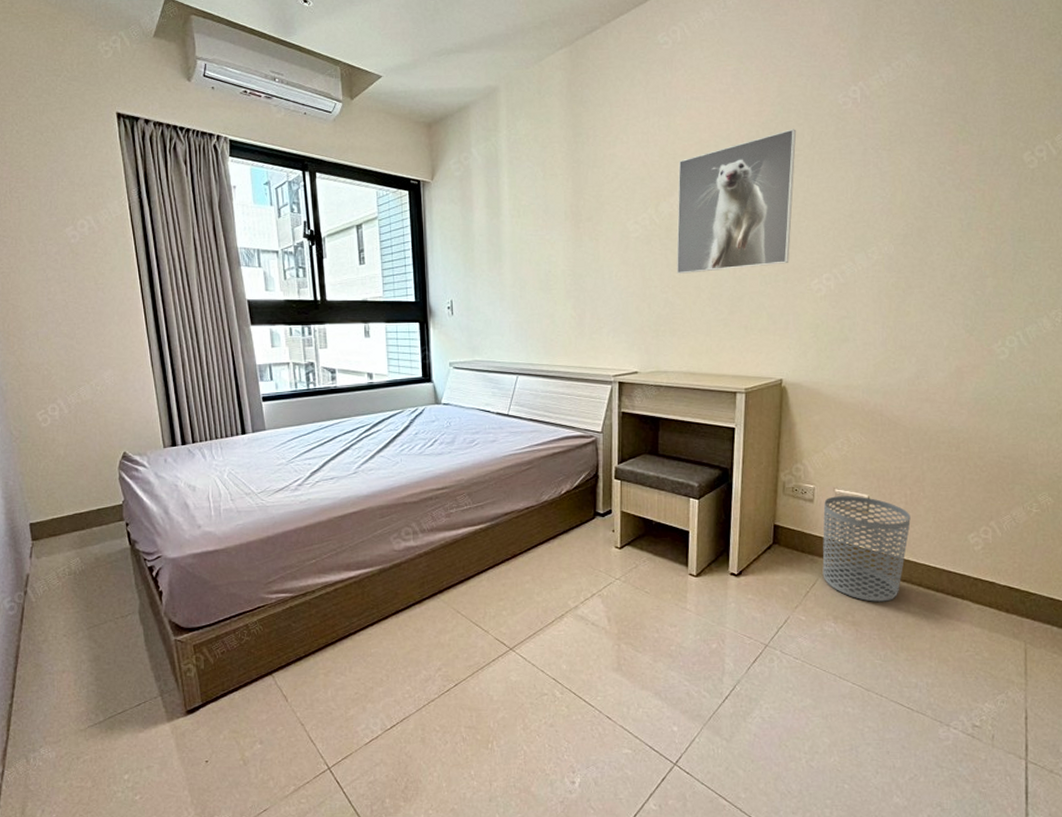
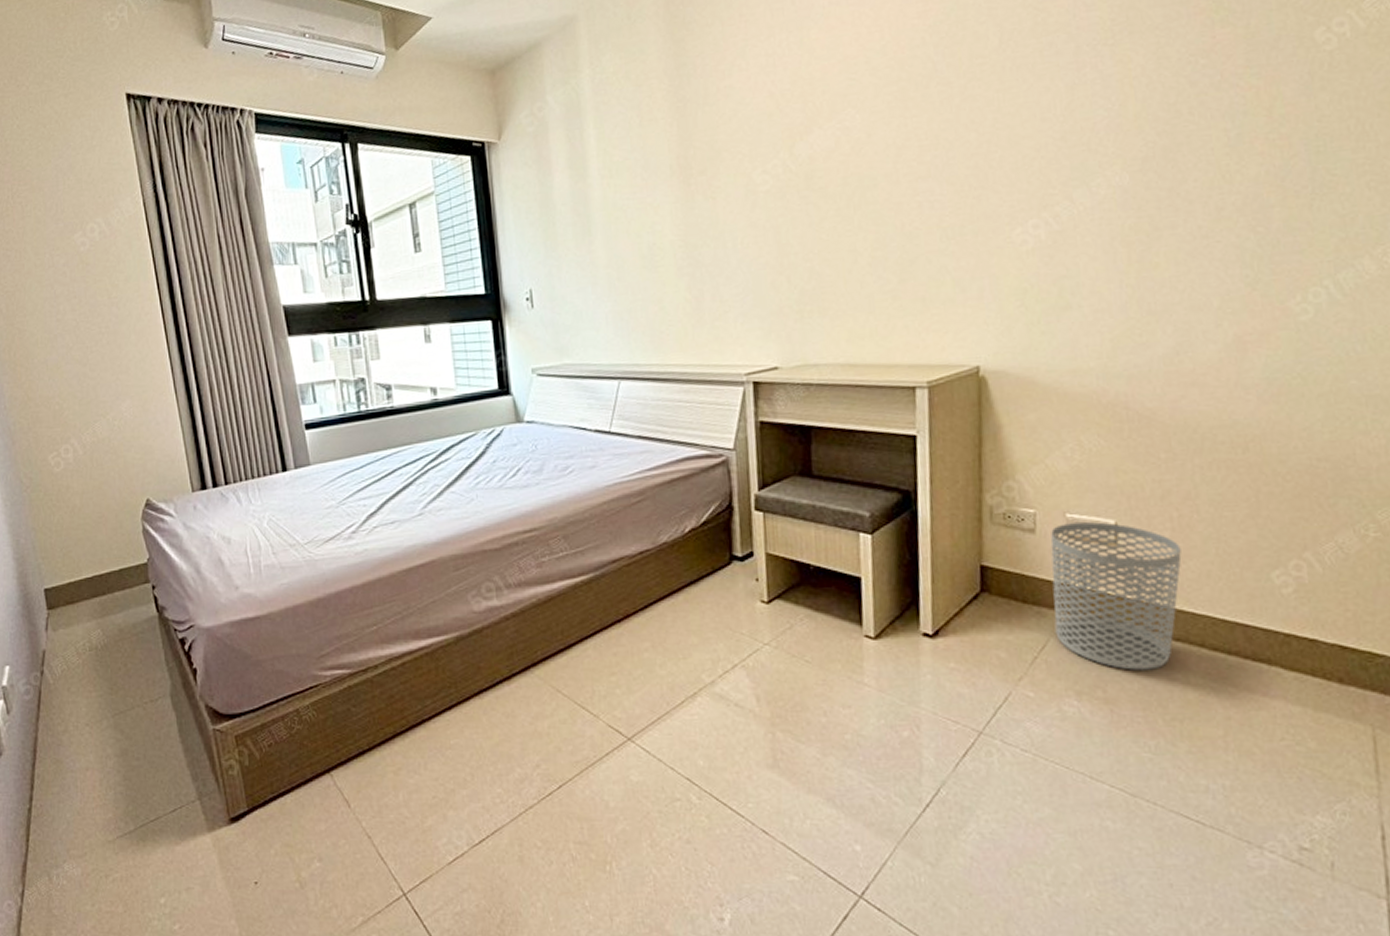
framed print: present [676,129,797,274] -> none [817,29,979,235]

